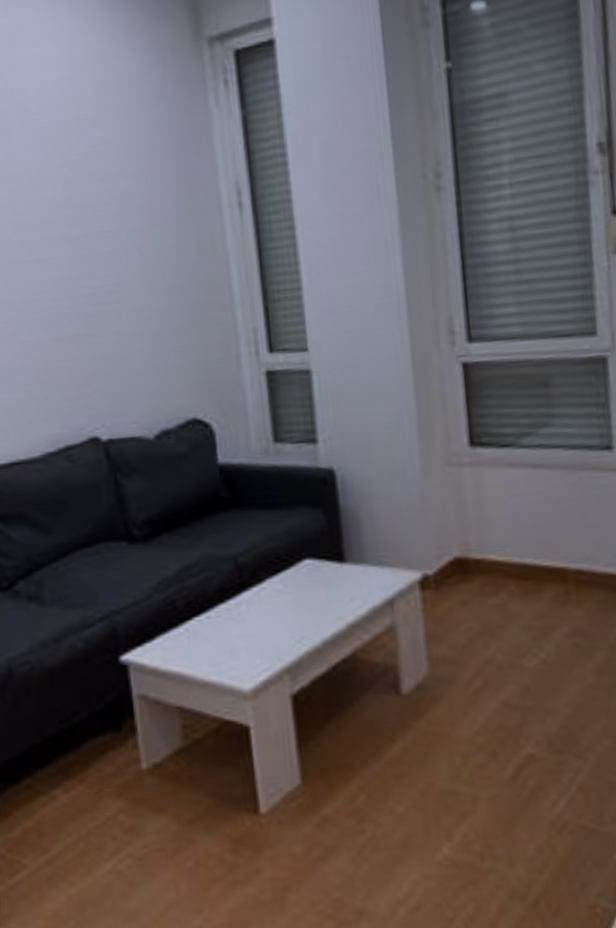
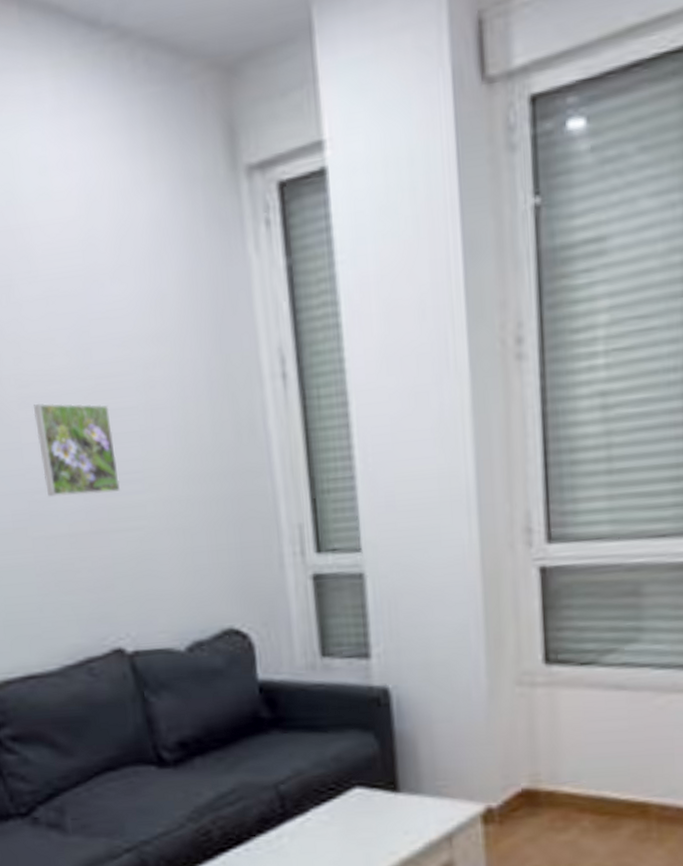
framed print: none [24,228,99,307] -> present [33,403,121,497]

